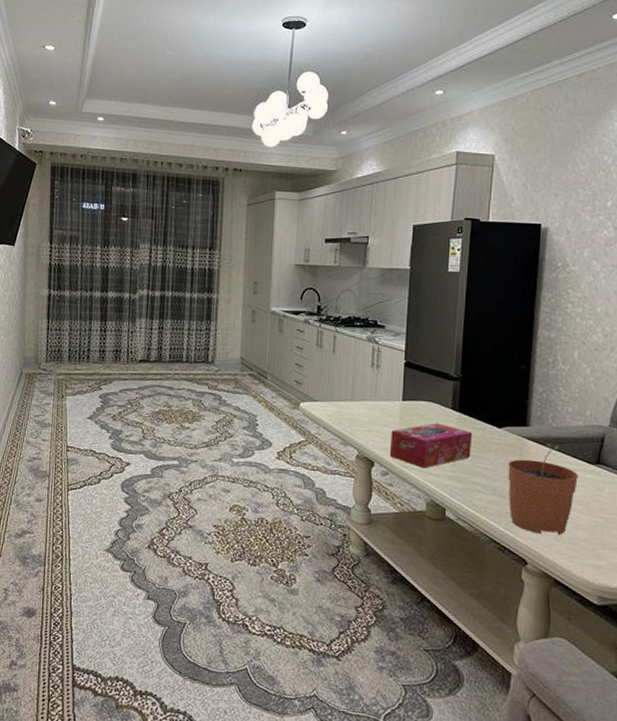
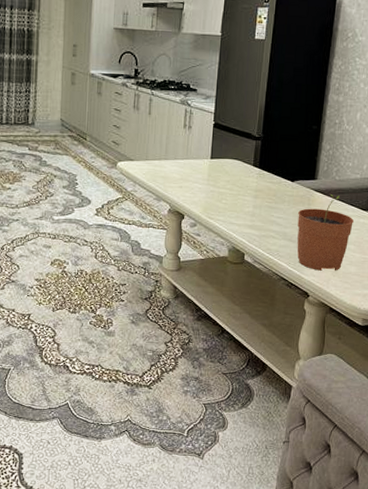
tissue box: present [389,423,473,468] -> none [197,178,270,219]

